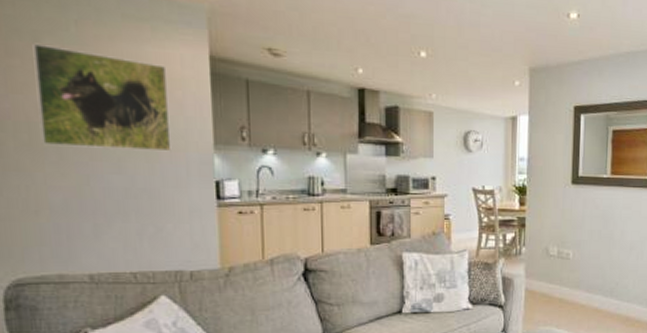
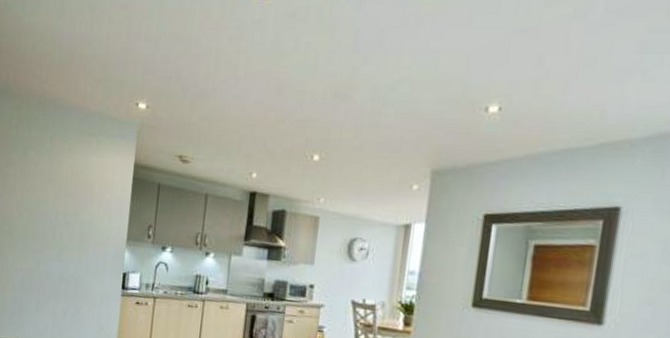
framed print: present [32,43,172,152] -> none [17,156,103,245]

